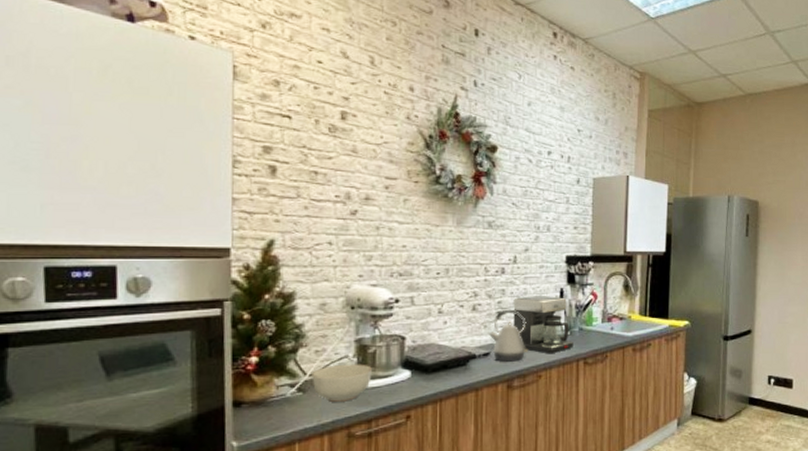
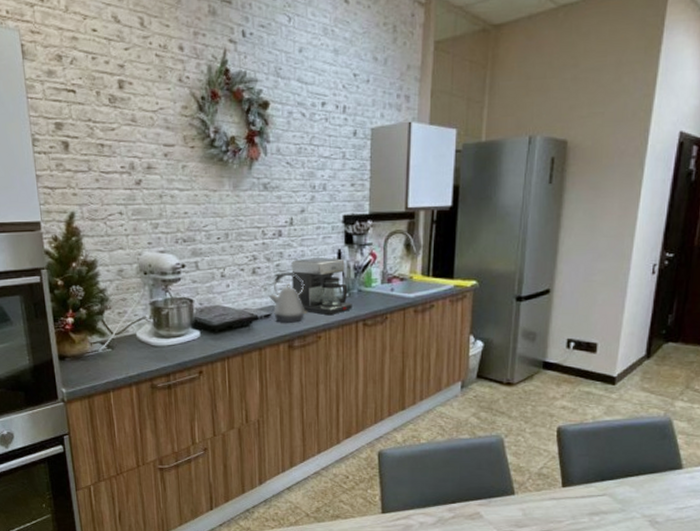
bowl: present [312,364,373,402] -> none [117,324,168,357]

